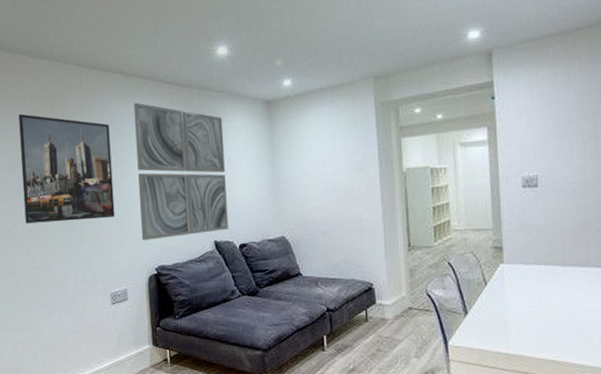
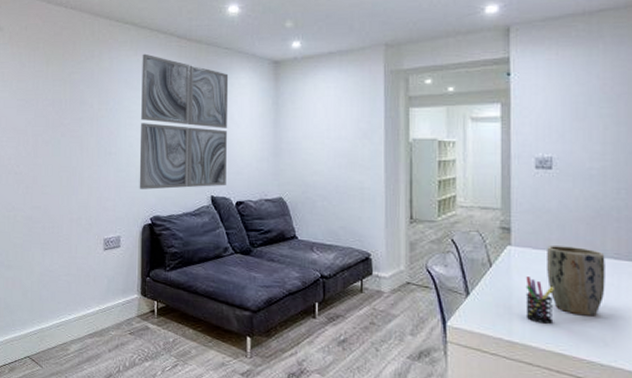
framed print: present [18,113,115,224] -> none [28,56,117,165]
pen holder: none [518,291,545,334] -> present [526,277,554,324]
plant pot: none [537,259,591,323] -> present [547,246,605,316]

